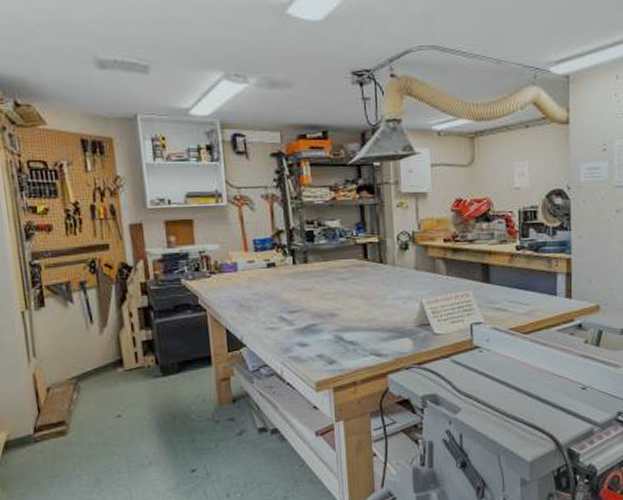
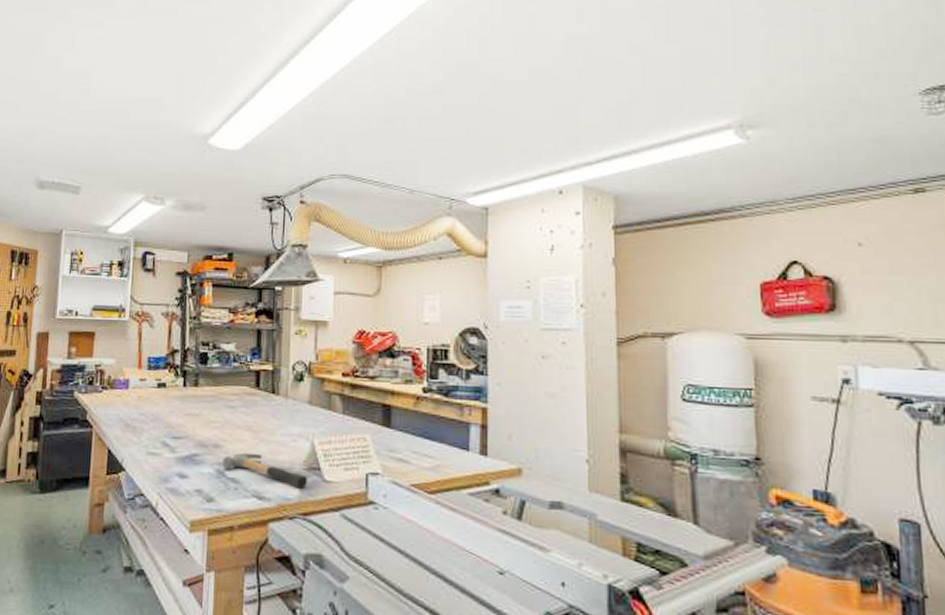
claw hammer: none [340,317,419,343] -> present [222,452,307,489]

